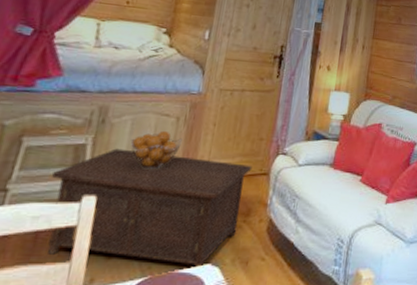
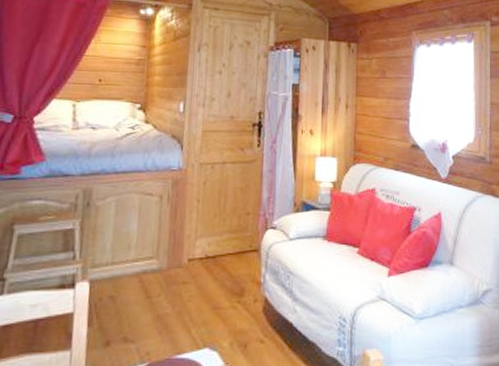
cabinet: present [46,148,252,268] -> none [45,232,241,353]
fruit basket: present [130,130,183,170] -> none [117,210,168,252]

